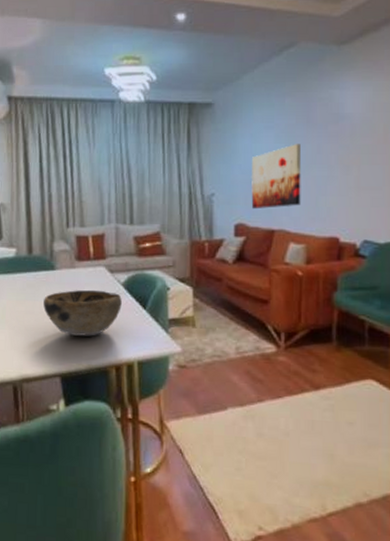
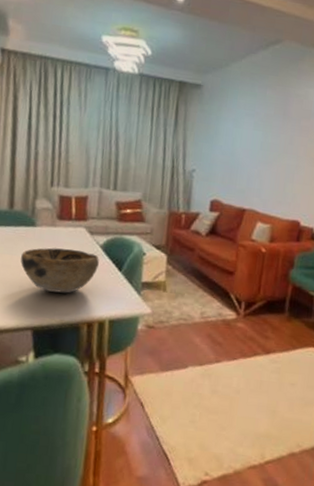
wall art: present [251,144,302,209] -> none [227,133,276,190]

